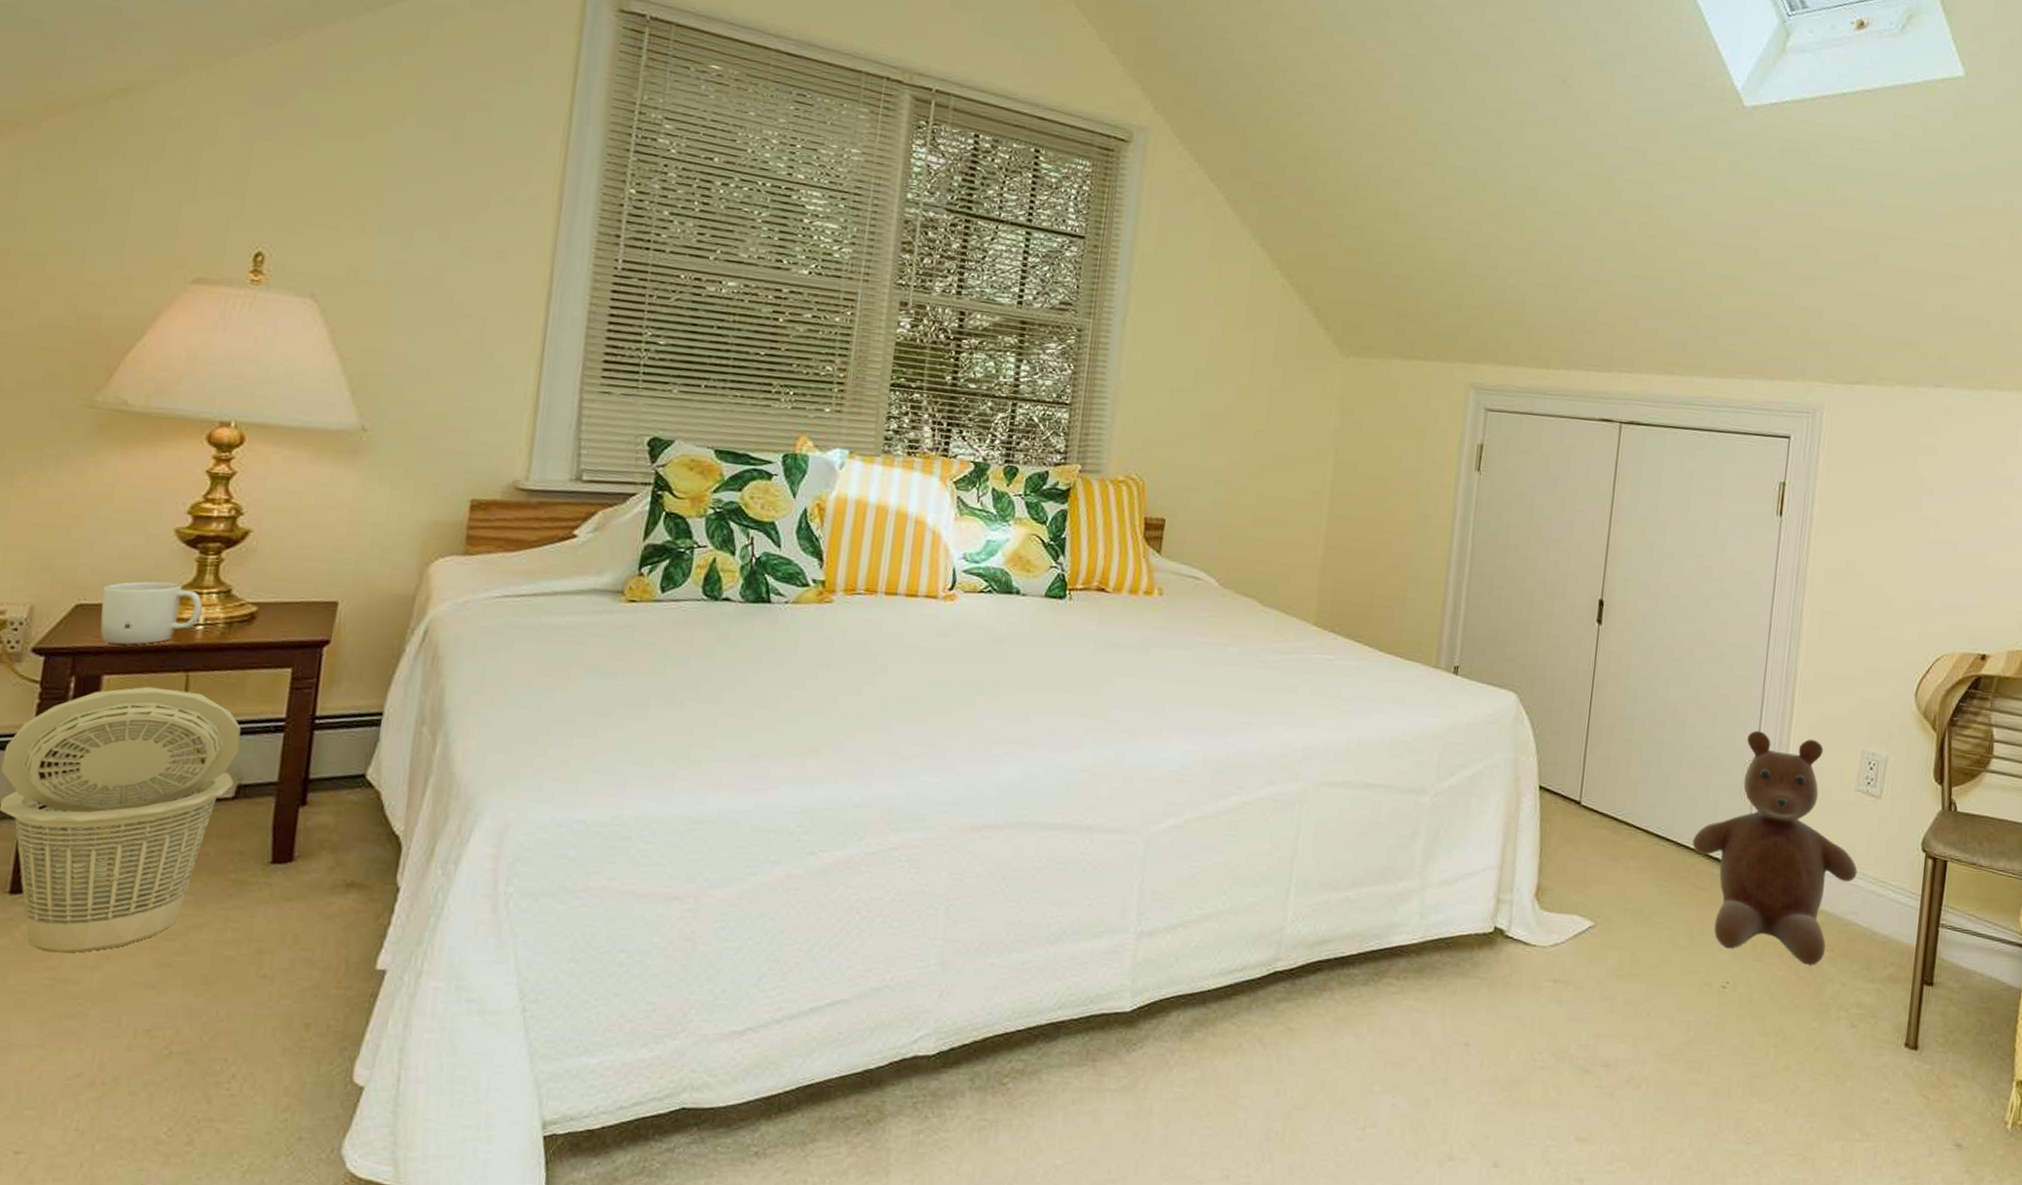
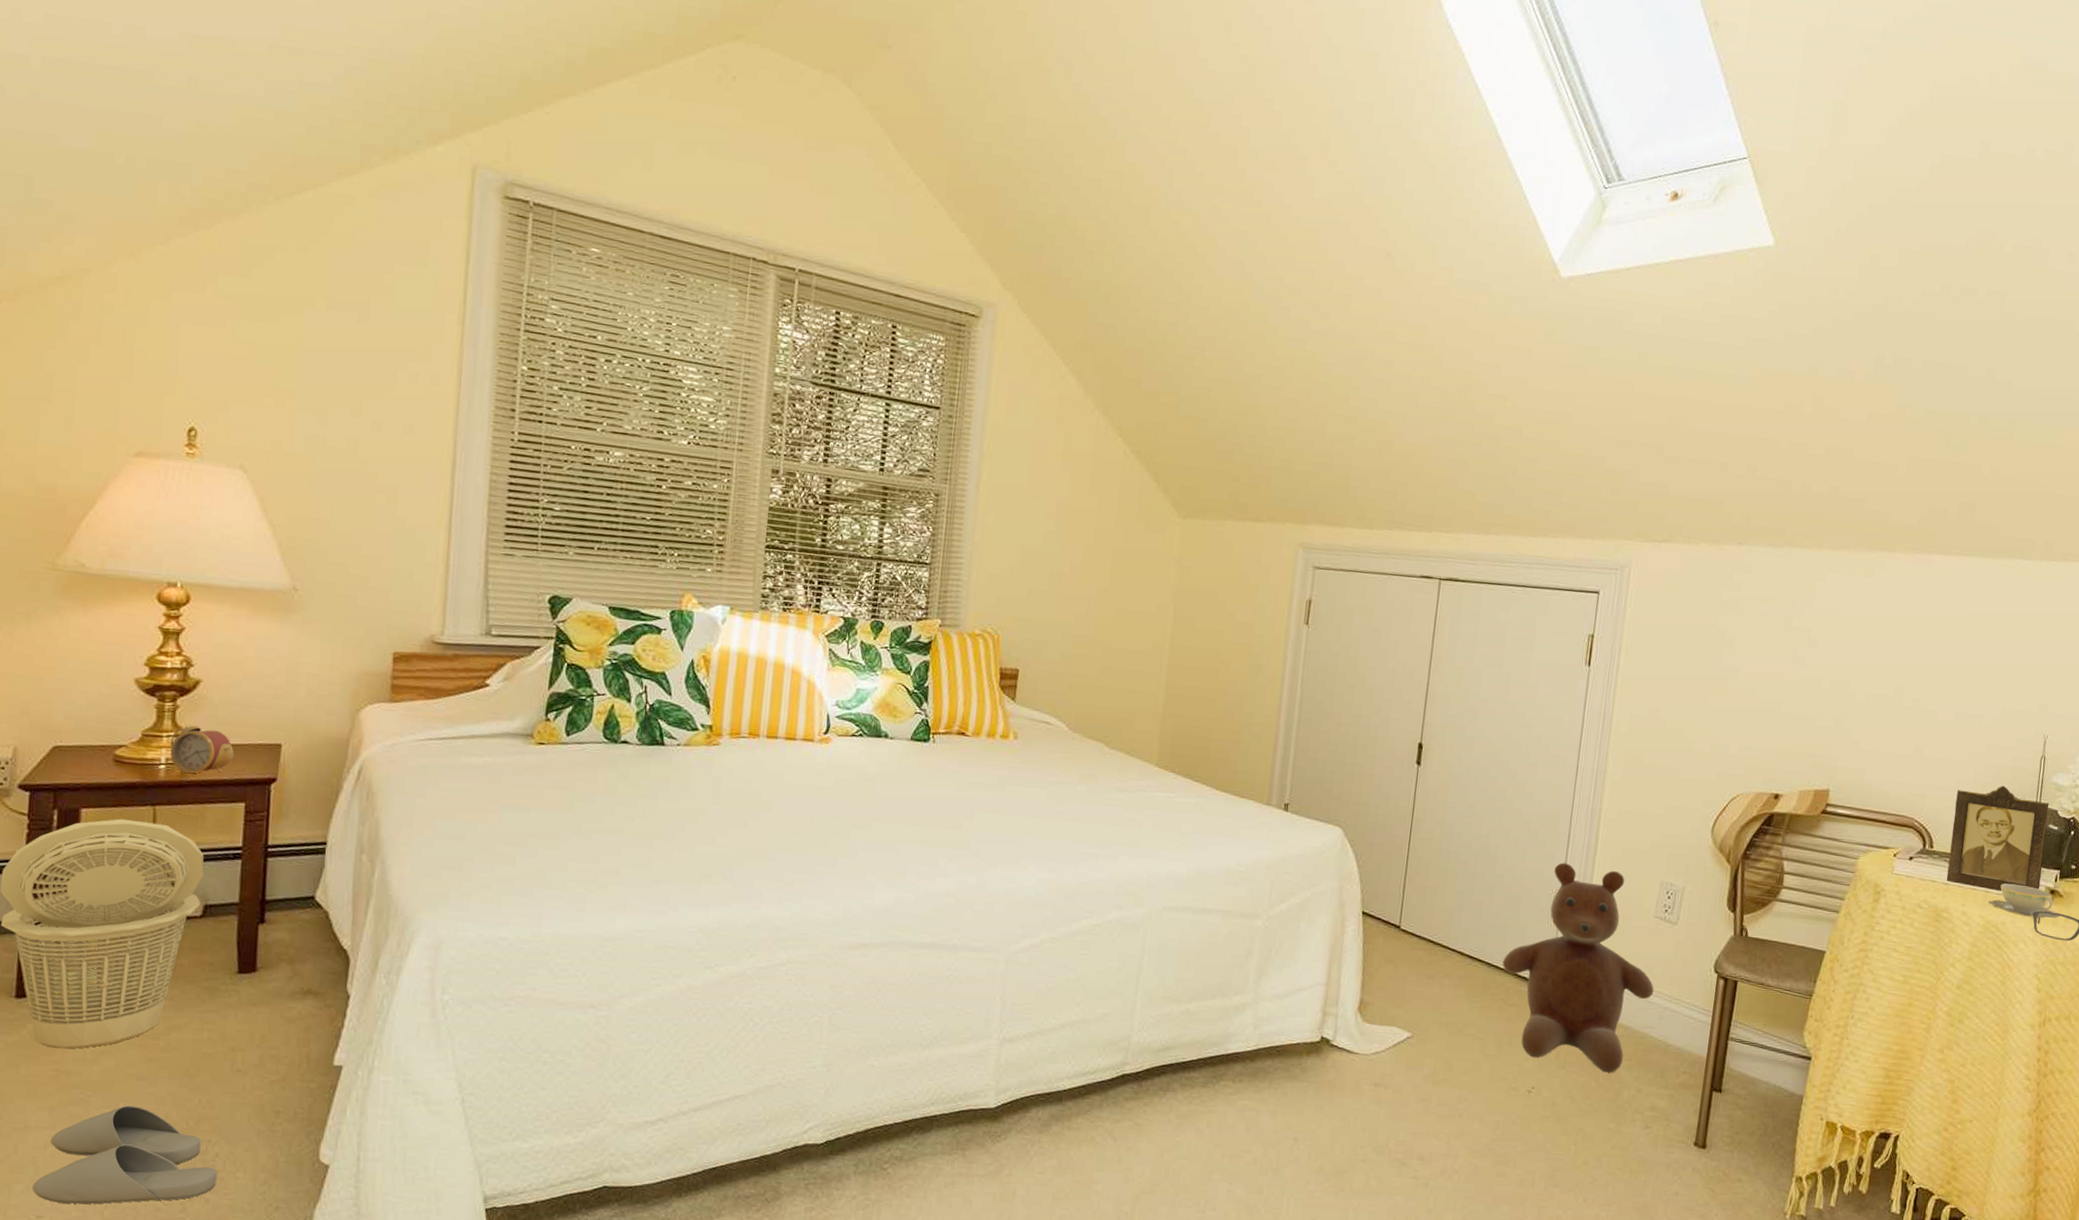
slippers: none [12,1019,232,1137] -> present [33,1105,217,1205]
mug: present [100,581,203,645] -> none [75,725,163,782]
alarm clock: none [209,581,283,636] -> present [169,725,234,774]

